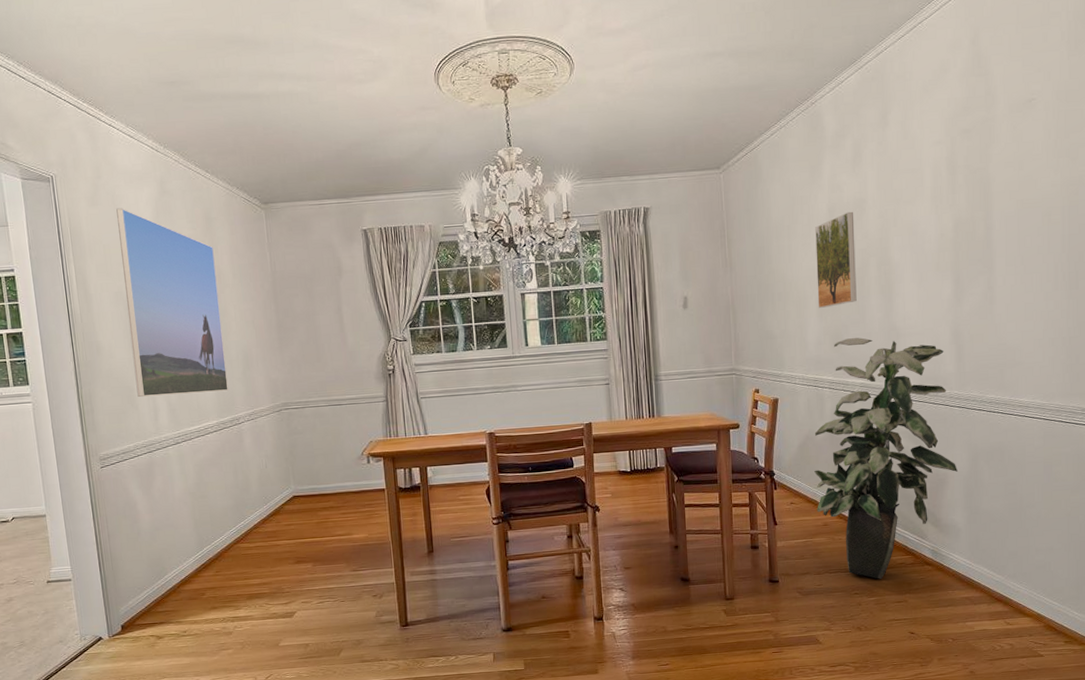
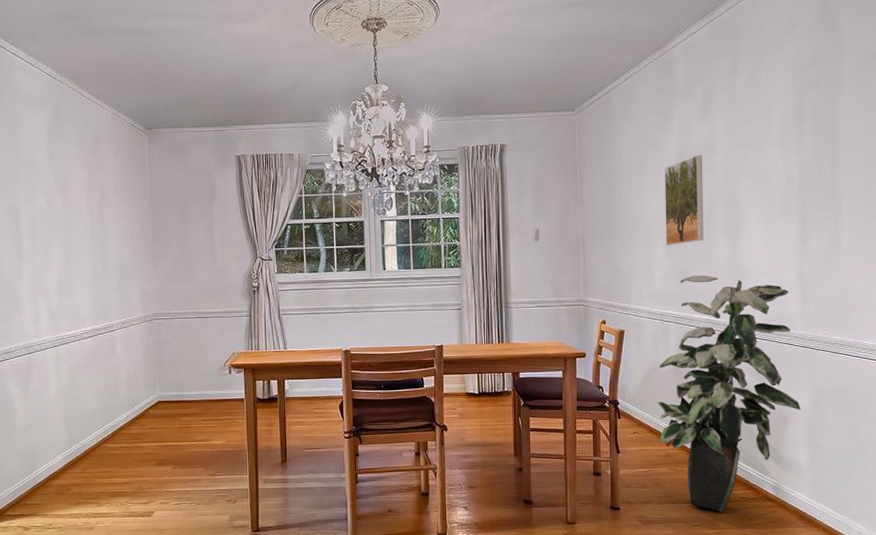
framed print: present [116,208,228,397] -> none [14,128,105,302]

